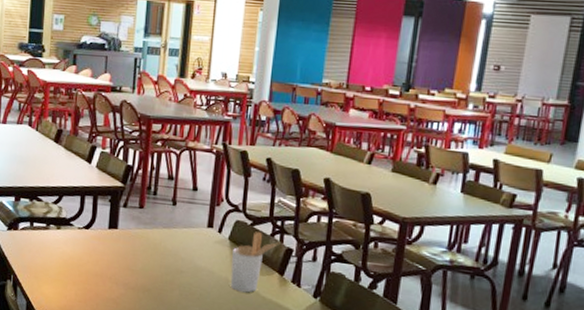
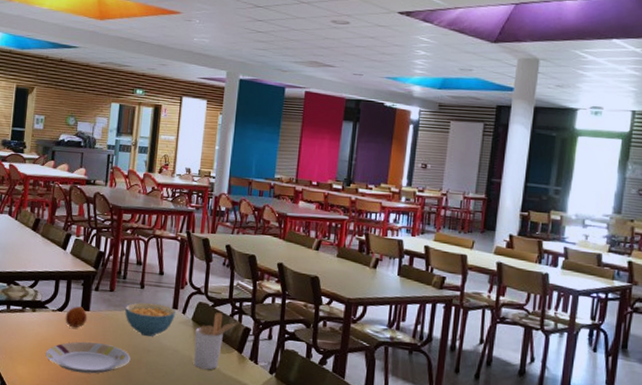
plate: none [72,261,163,295] -> present [45,341,131,374]
fruit: none [92,223,116,247] -> present [65,306,88,328]
cereal bowl: none [156,220,212,257] -> present [125,302,177,337]

